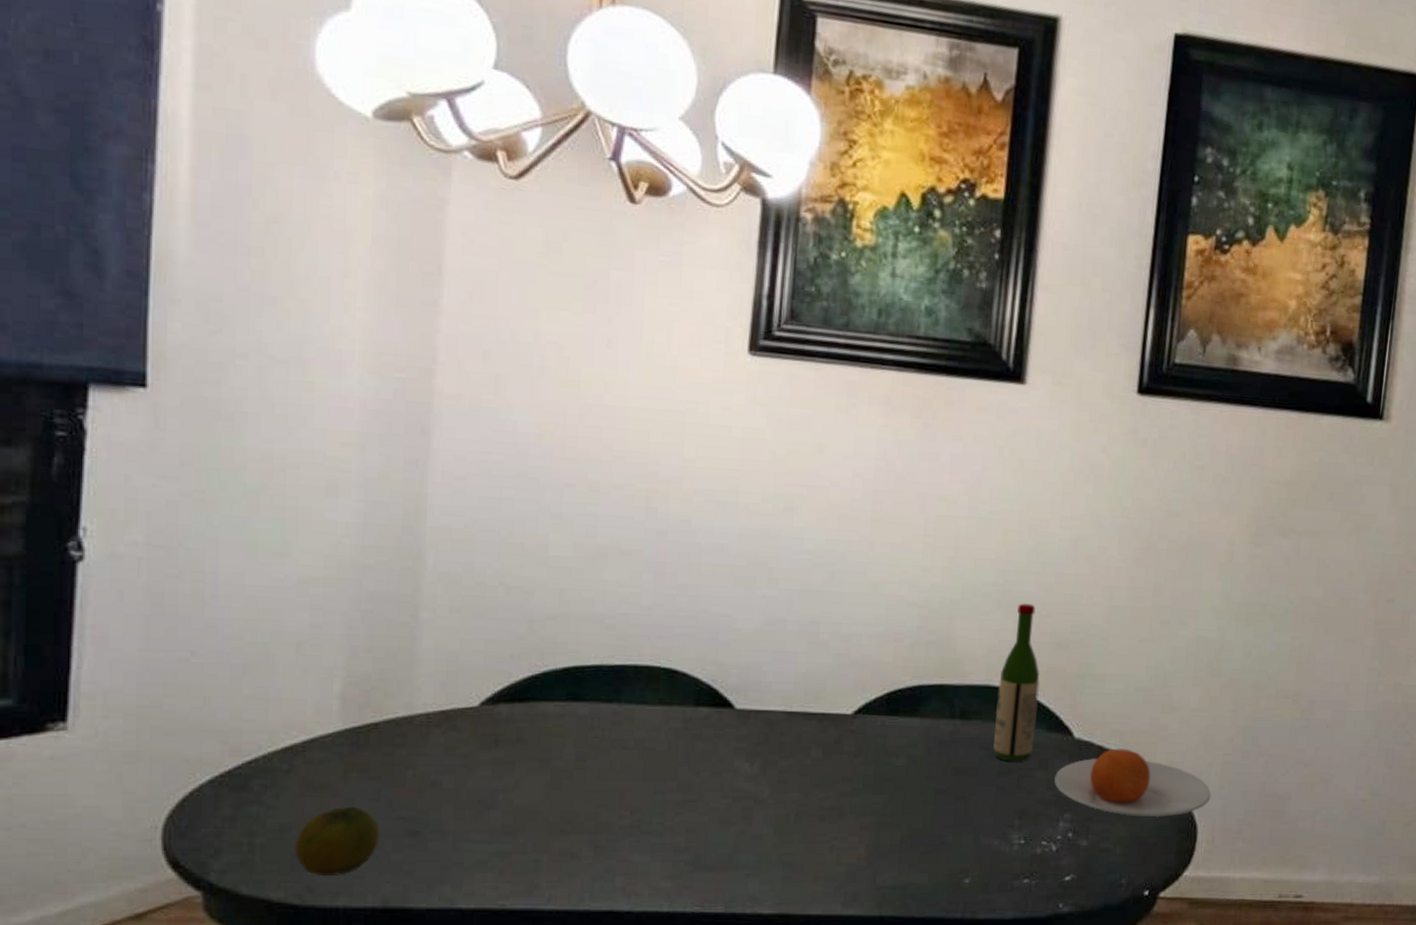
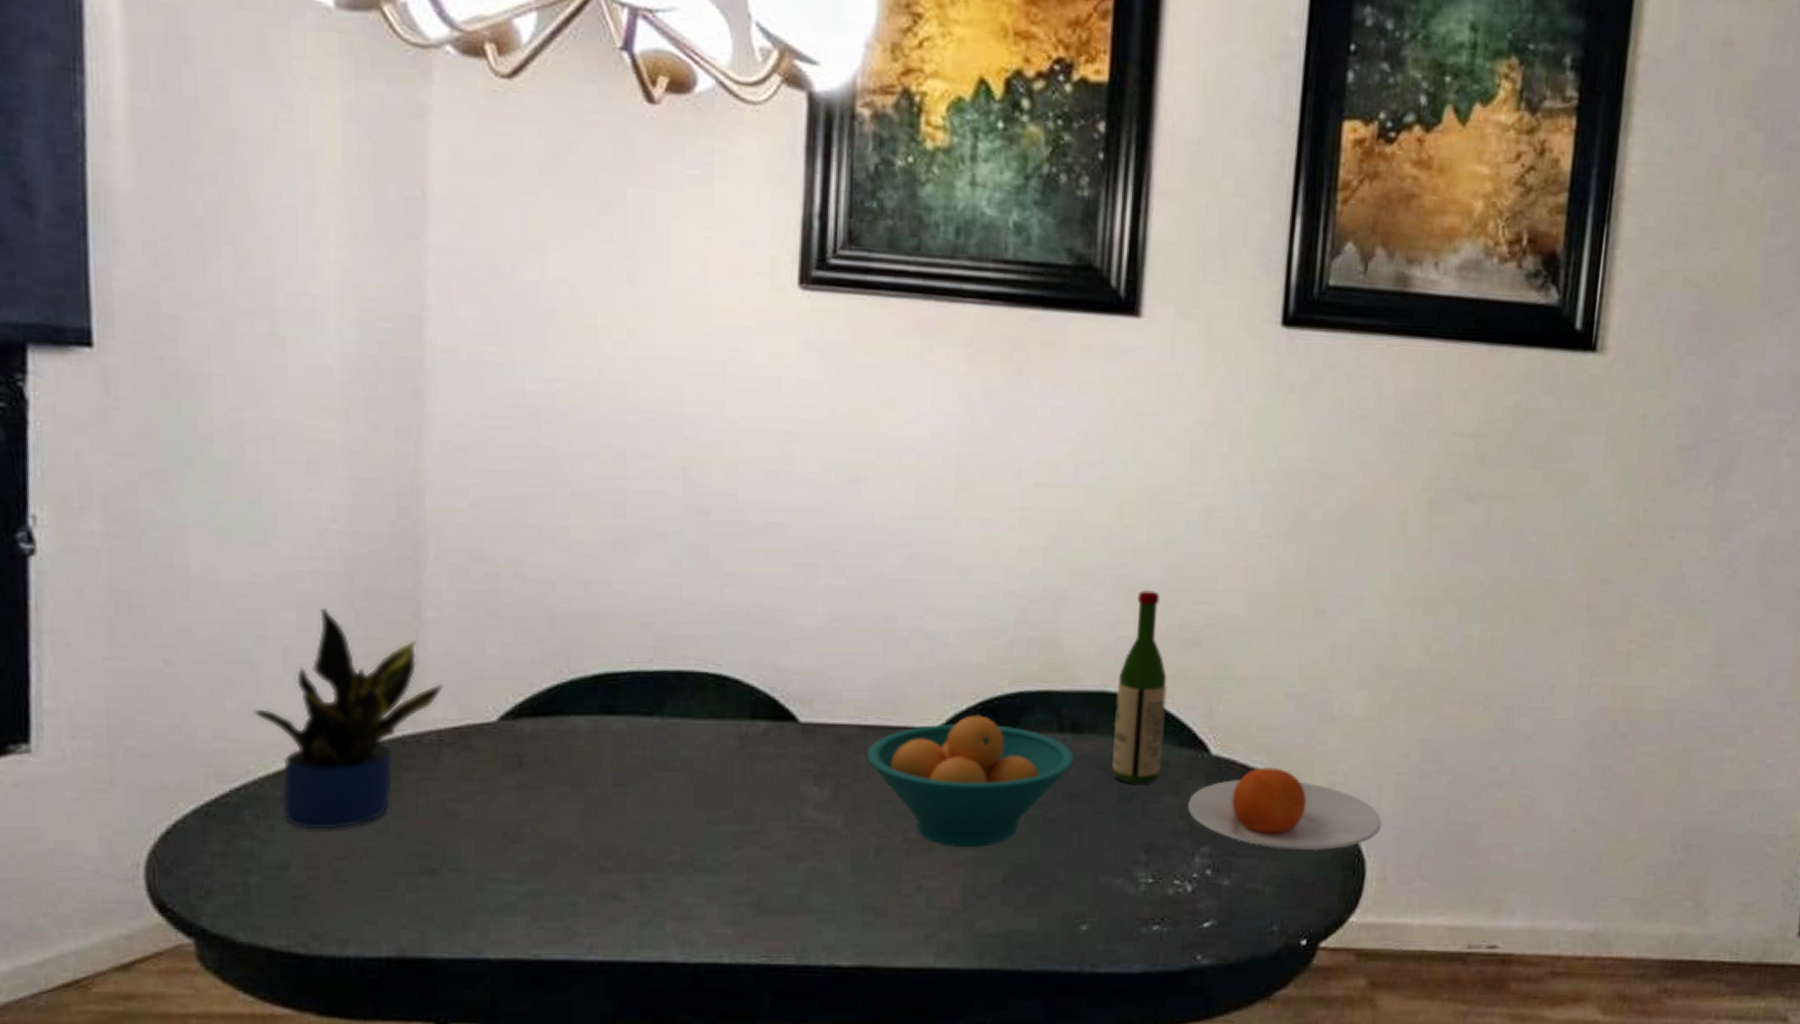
potted plant: none [267,609,434,798] -> present [253,608,444,830]
fruit: present [294,806,380,877] -> none [295,839,391,922]
fruit bowl: none [790,704,963,813] -> present [866,715,1075,847]

